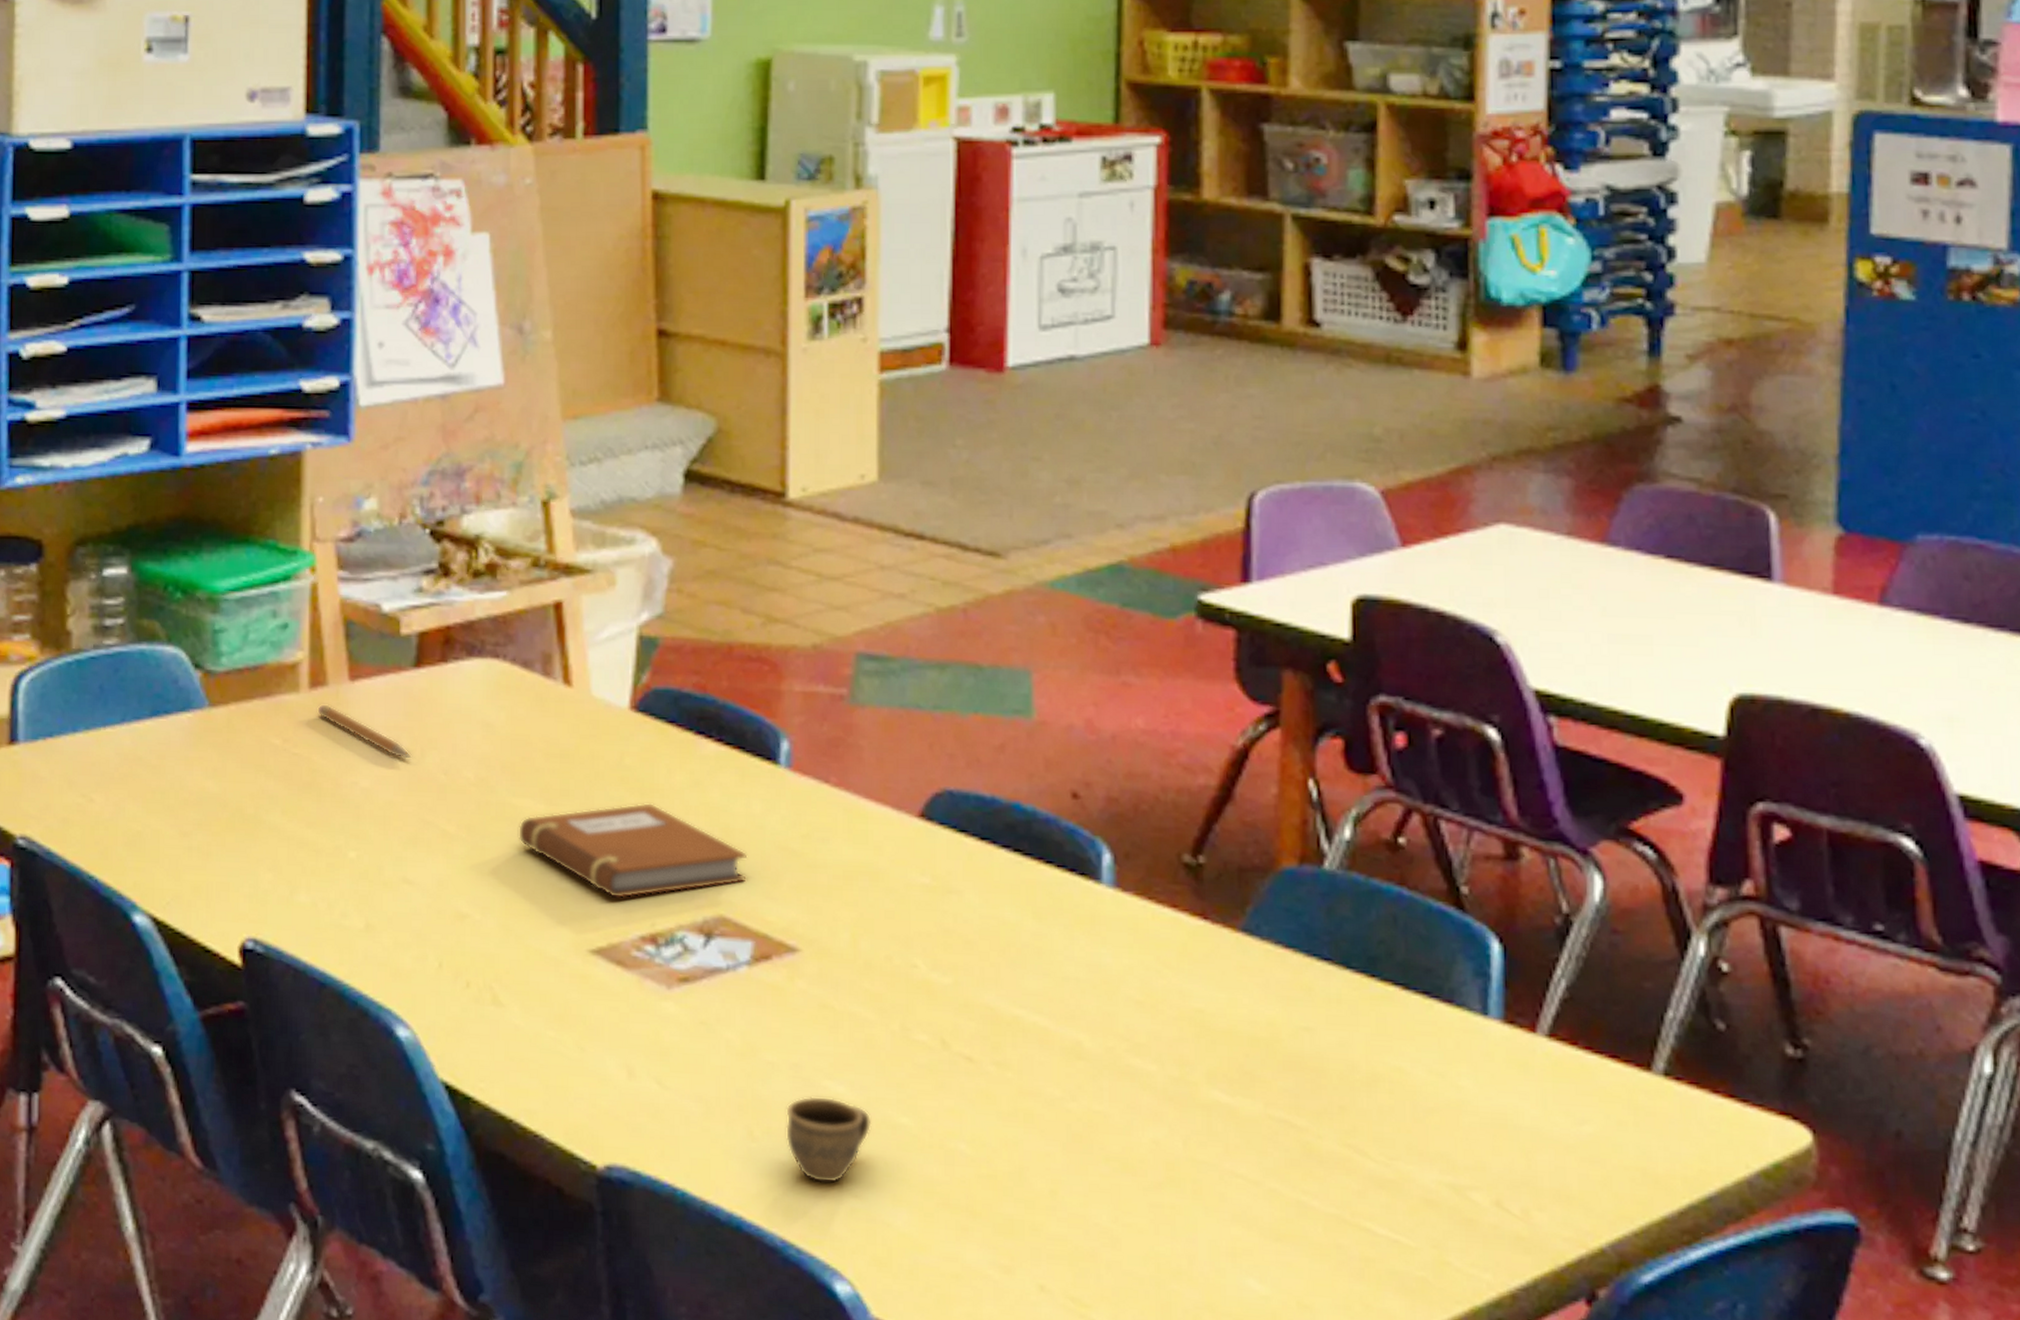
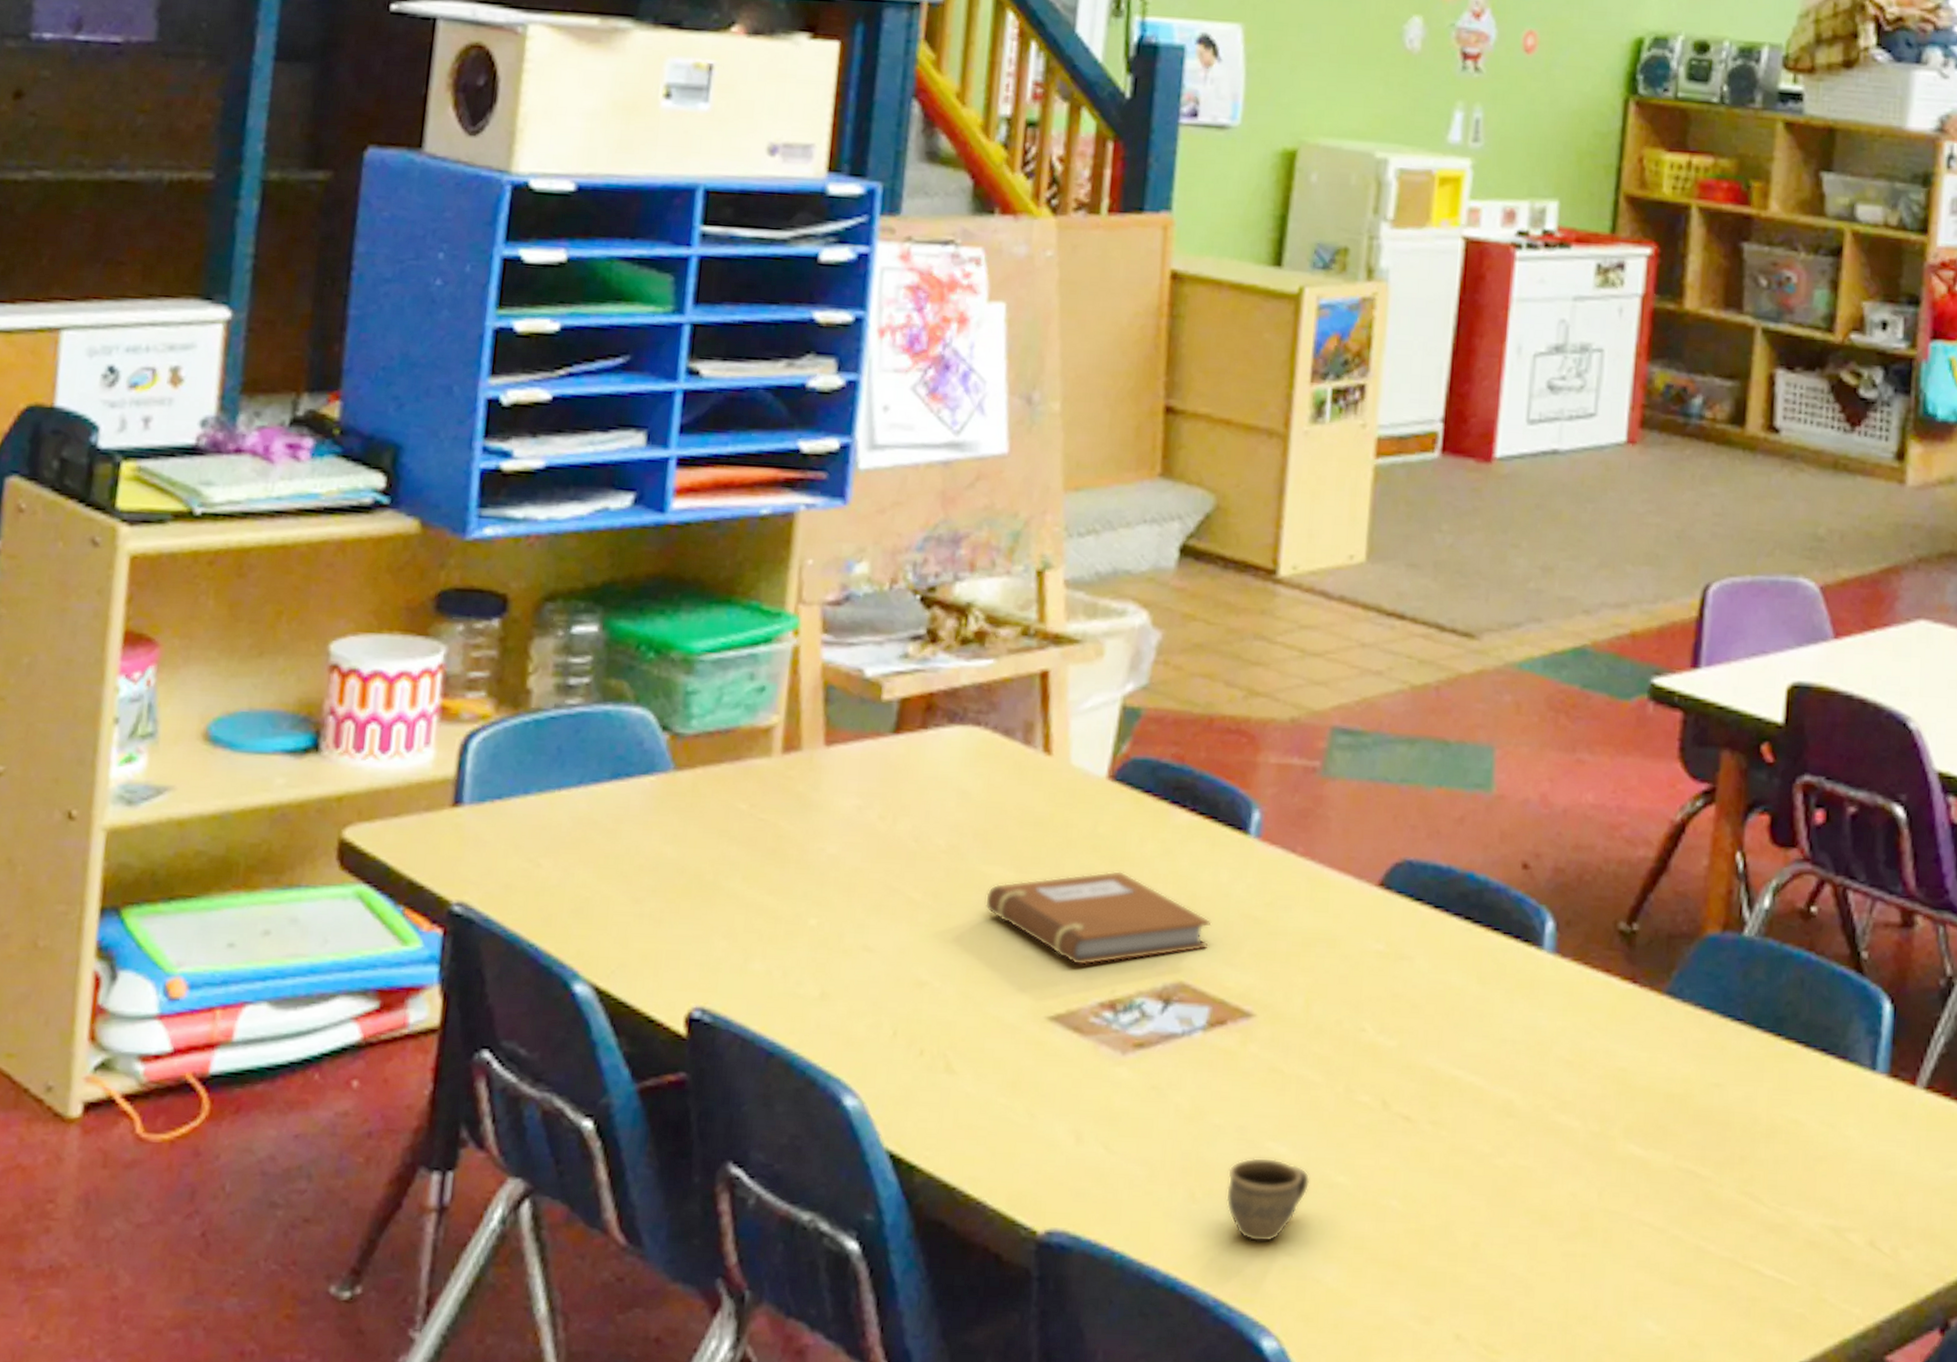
pencil: present [317,704,412,759] -> none [788,769,883,825]

